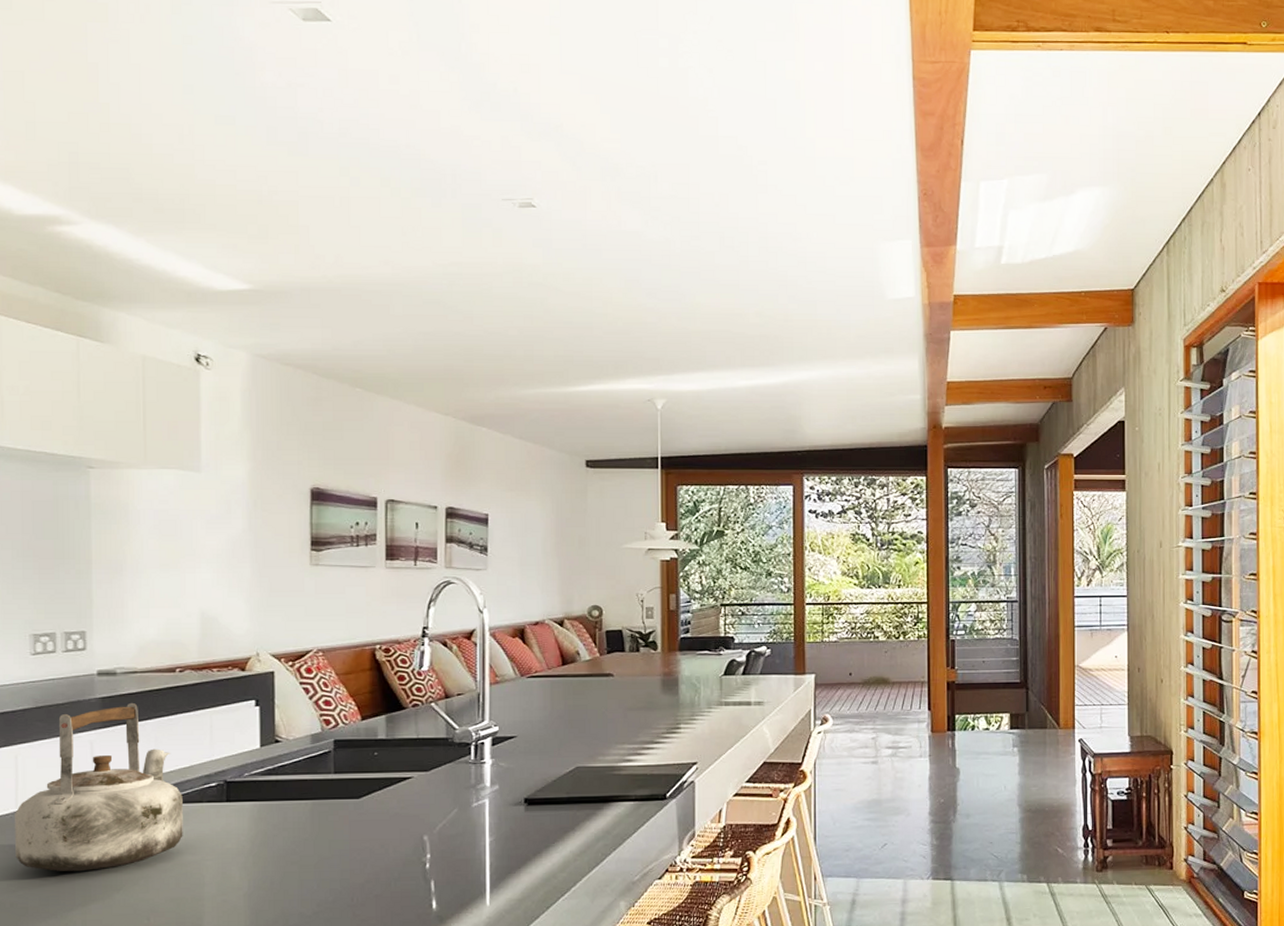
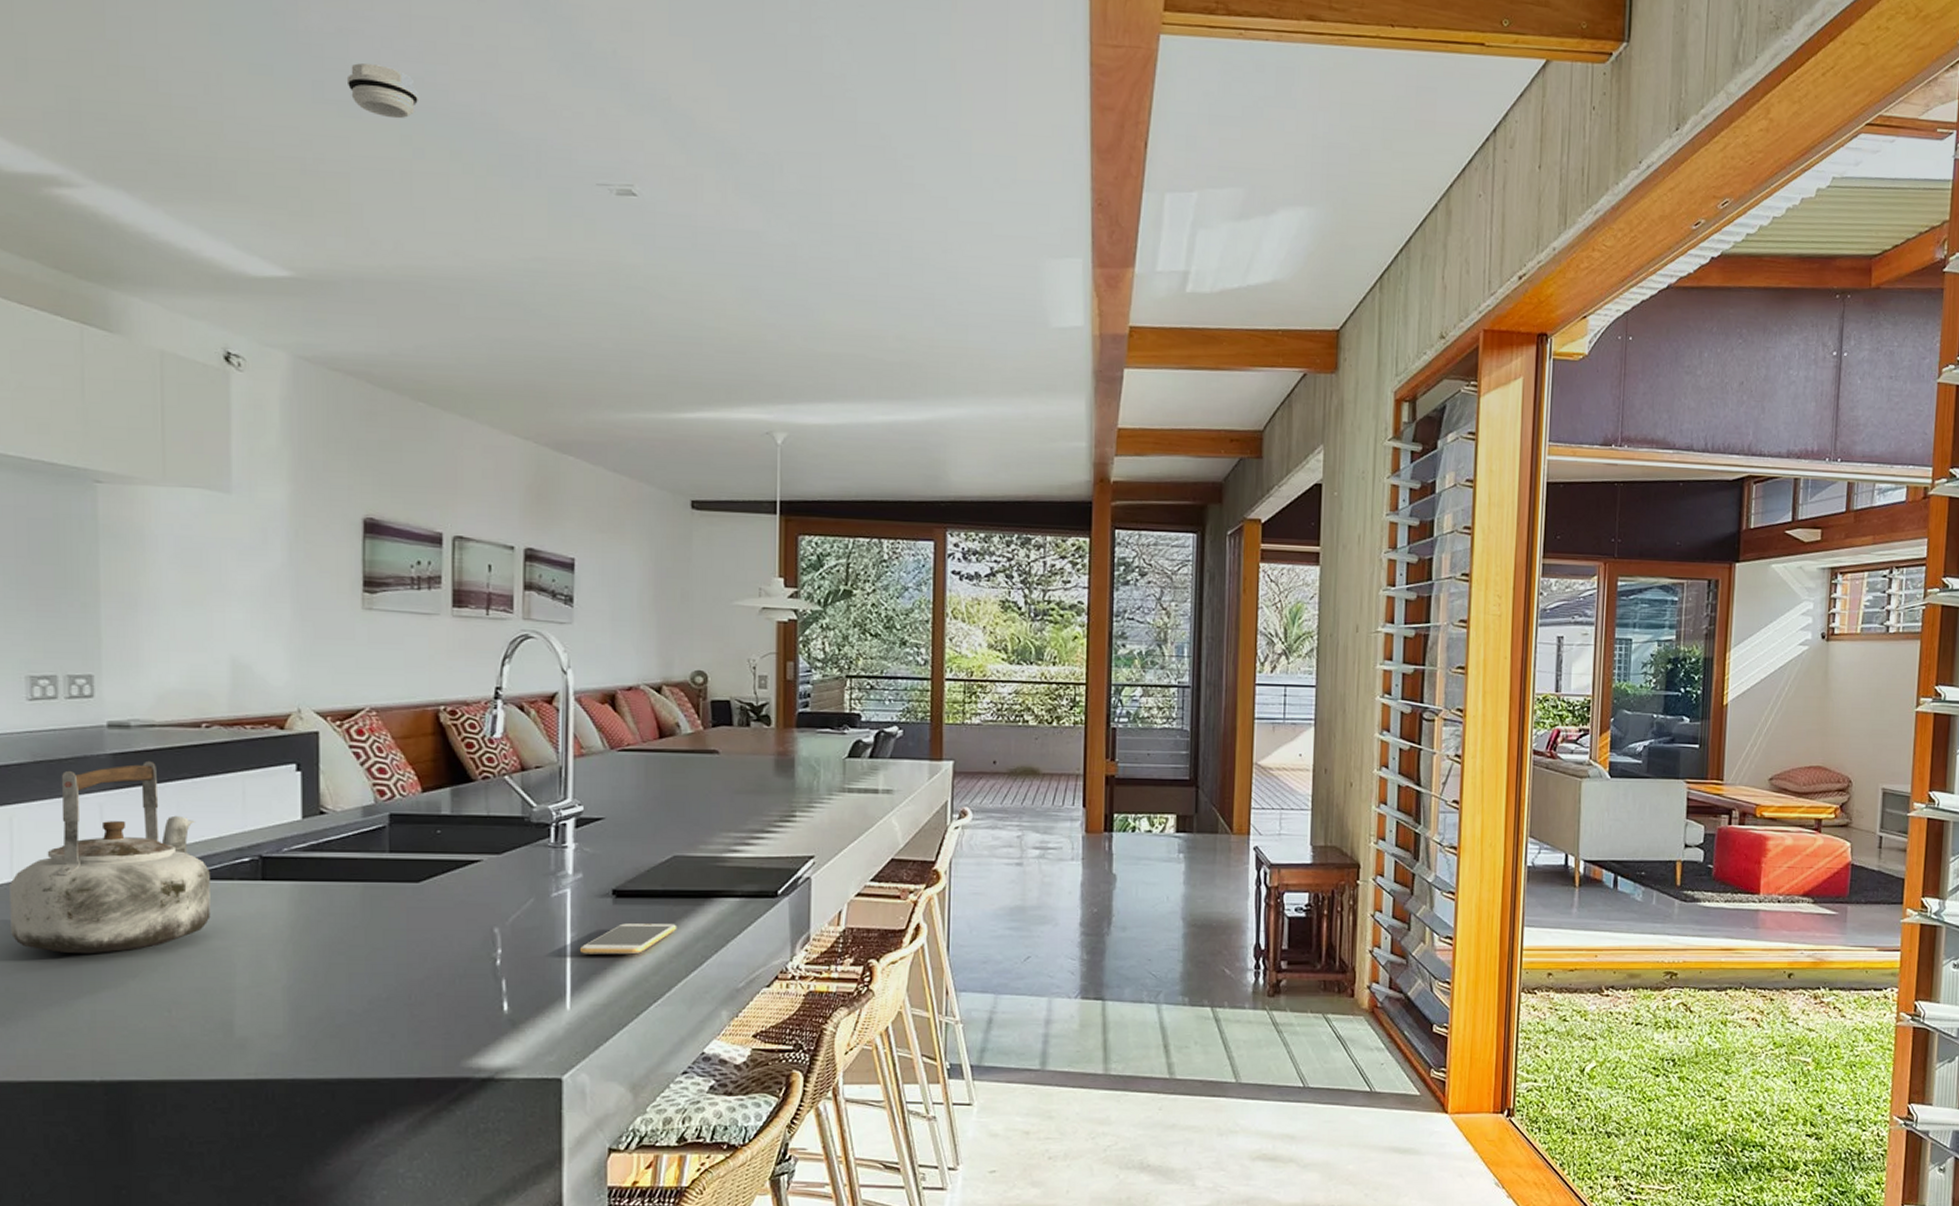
smoke detector: none [295,111,354,155] -> present [346,63,418,119]
smartphone: none [497,827,581,856] -> present [579,923,677,955]

